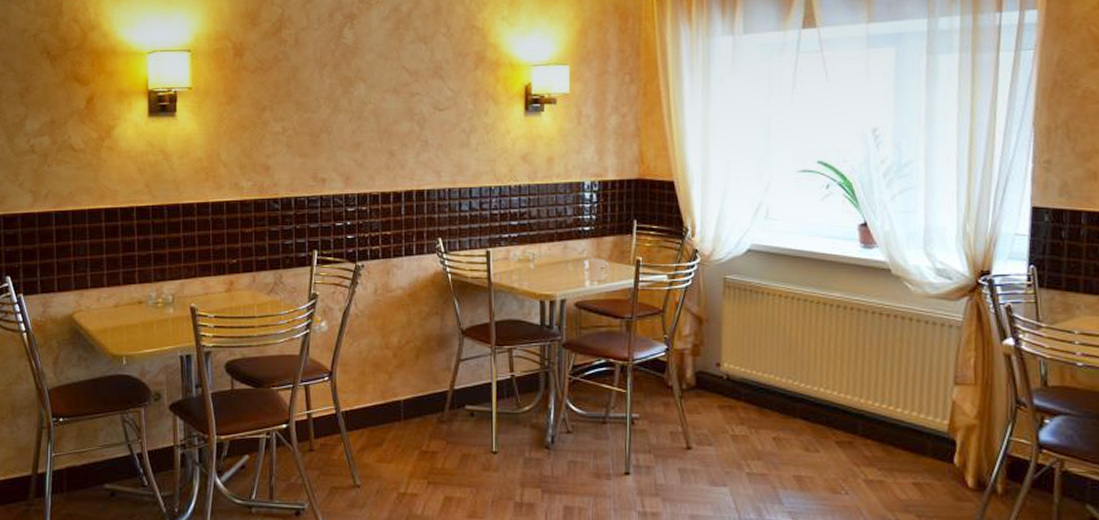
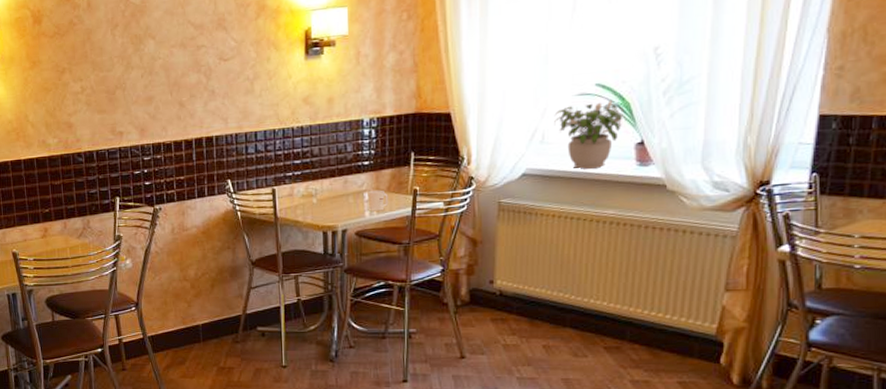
potted flower: none [778,178,849,248] -> present [554,100,626,169]

